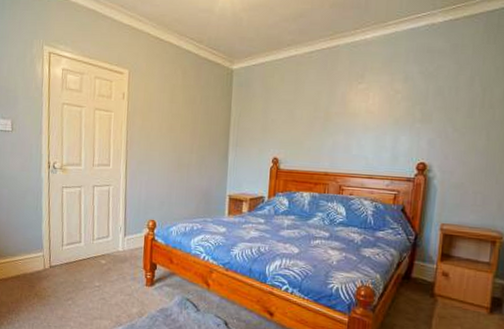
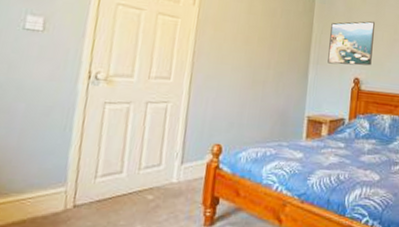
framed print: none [246,99,293,146] -> present [327,21,375,66]

